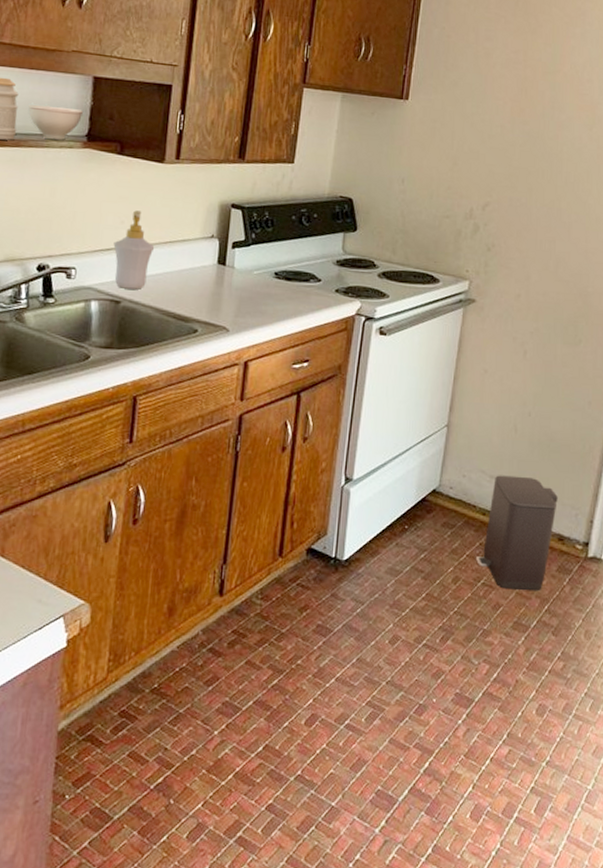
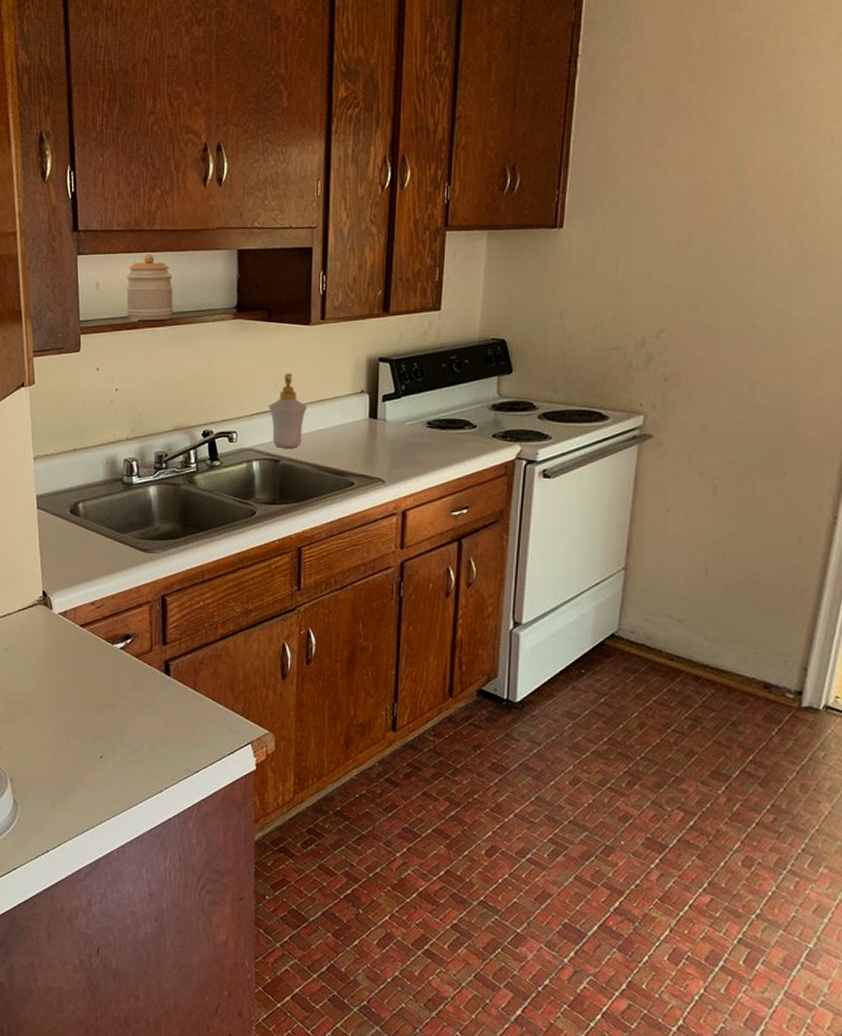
bowl: present [28,104,84,140] -> none [182,282,232,314]
pedal bin: present [475,475,558,590] -> none [663,619,761,740]

